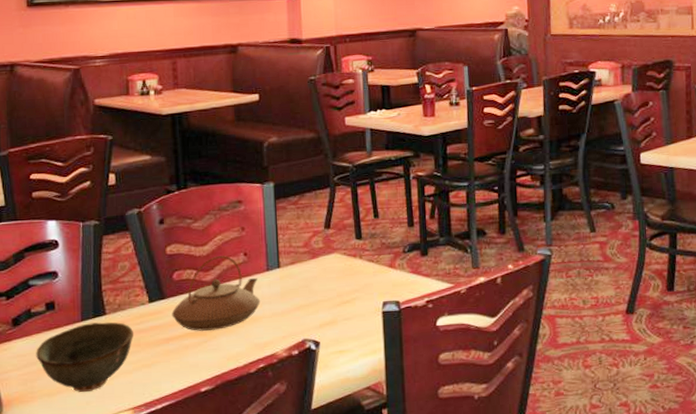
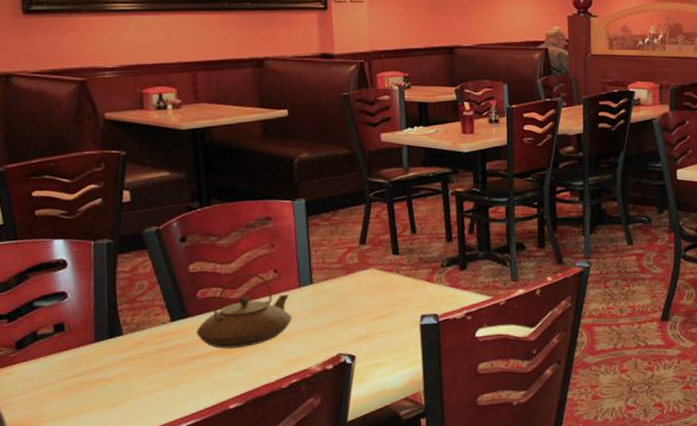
bowl: present [36,322,134,393] -> none [44,342,155,415]

